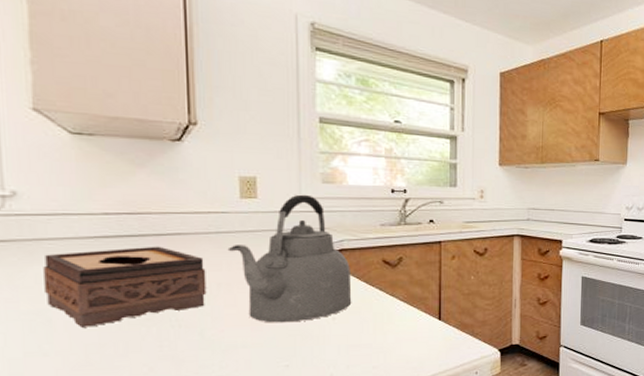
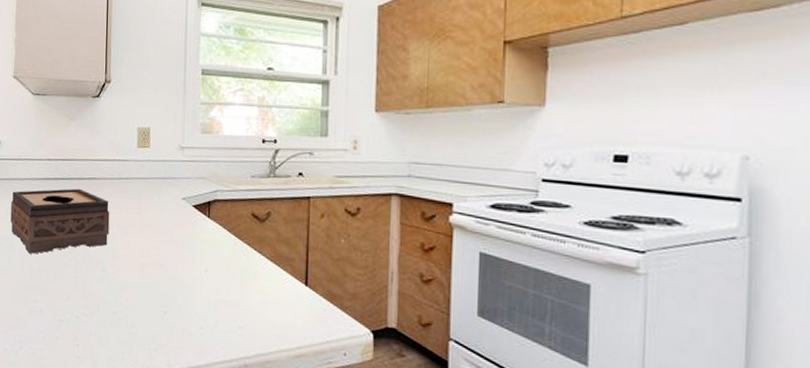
kettle: present [227,194,352,323] -> none [126,144,223,270]

